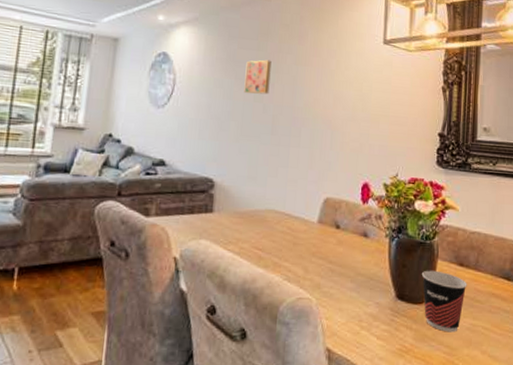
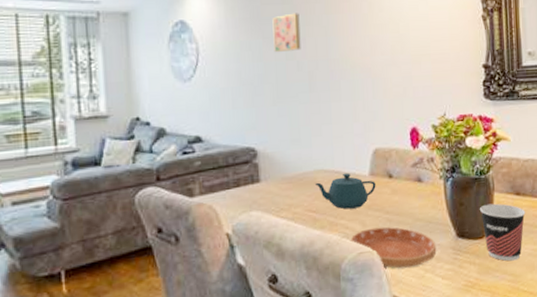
teapot: none [264,216,323,253] -> present [314,172,376,210]
saucer: none [291,275,375,321] -> present [350,226,437,269]

